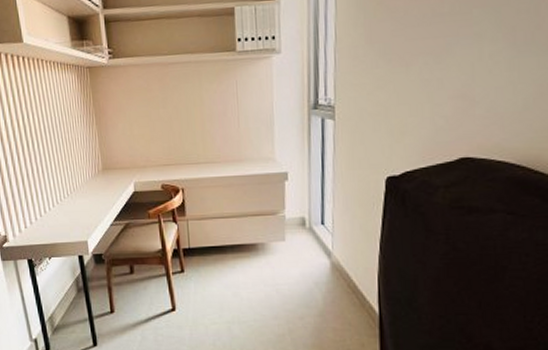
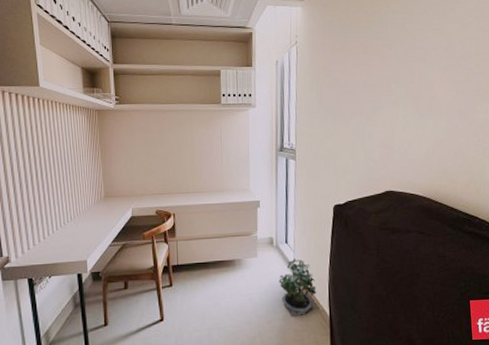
potted plant: none [313,244,362,313] -> present [278,259,317,317]

